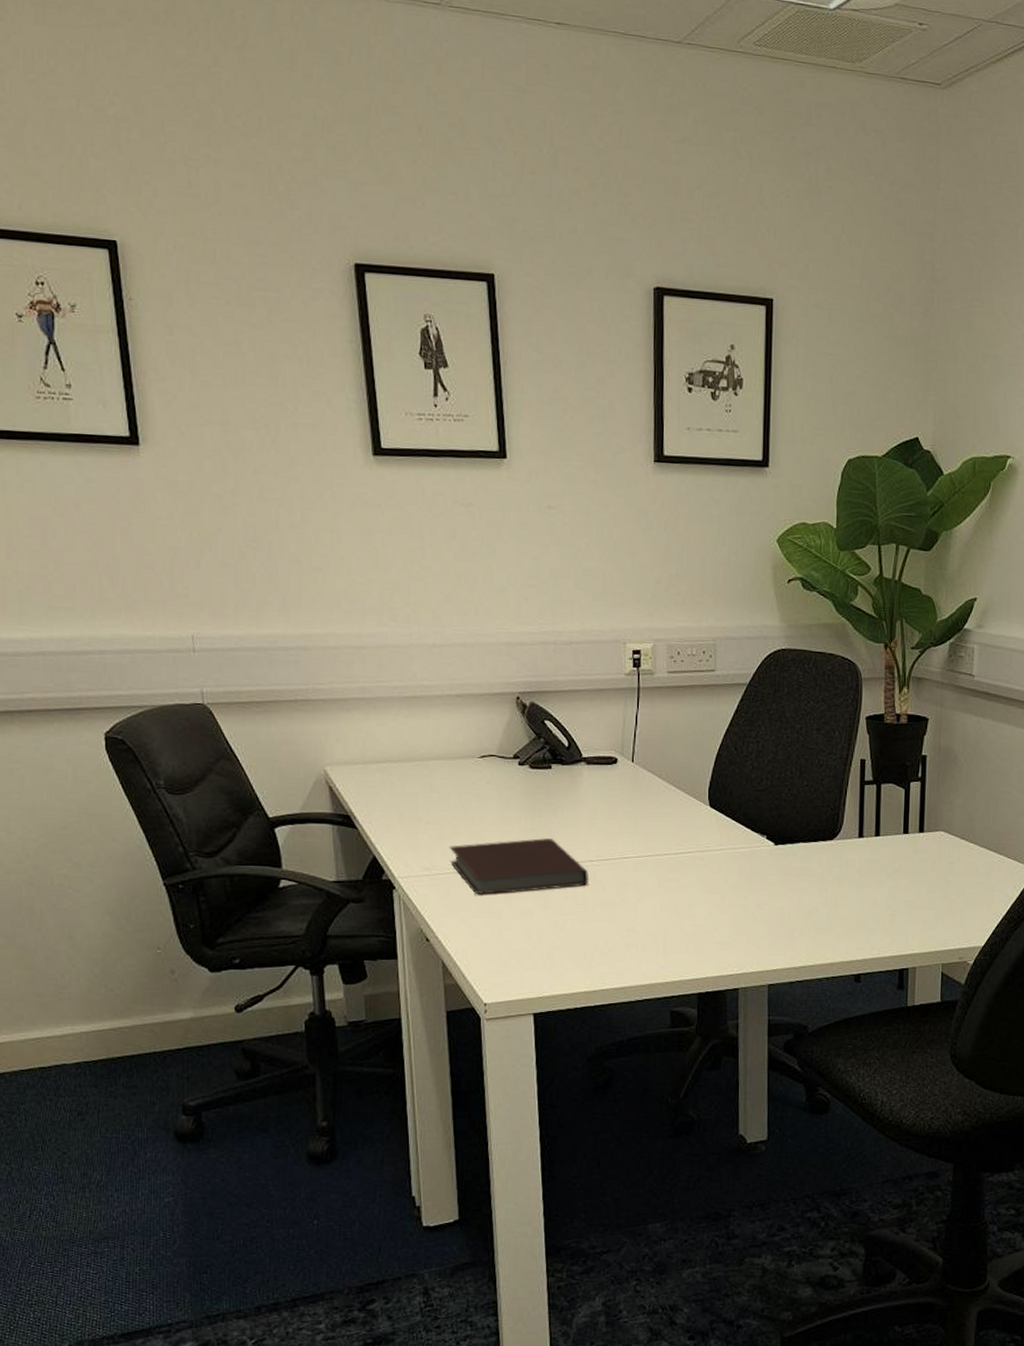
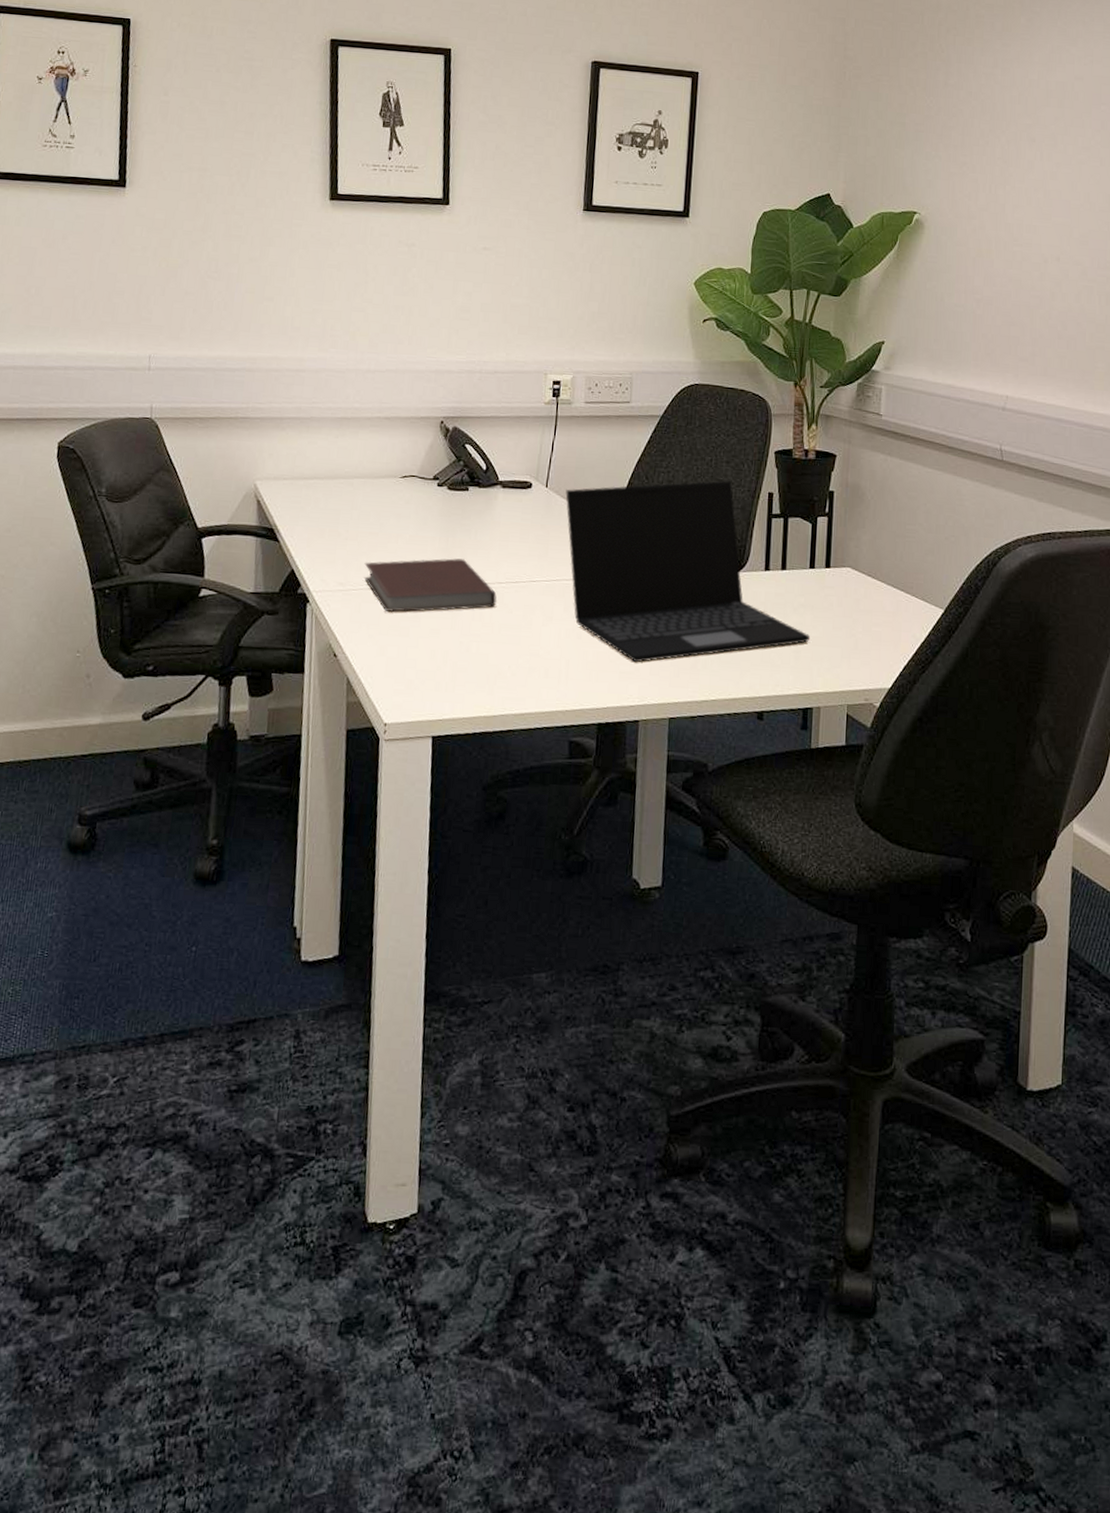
laptop: none [653,748,905,934] -> present [565,480,811,663]

